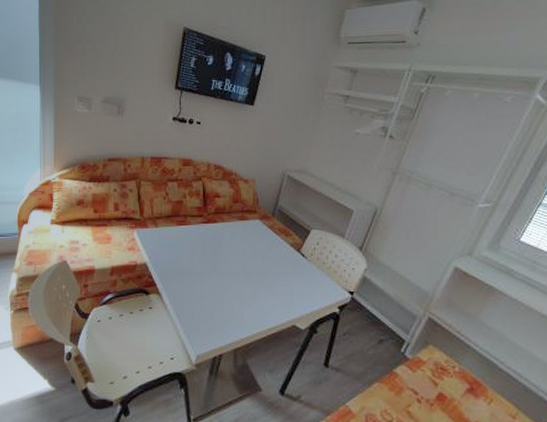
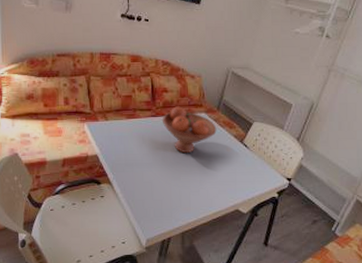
fruit bowl: none [213,212,272,263] -> present [162,106,217,154]

